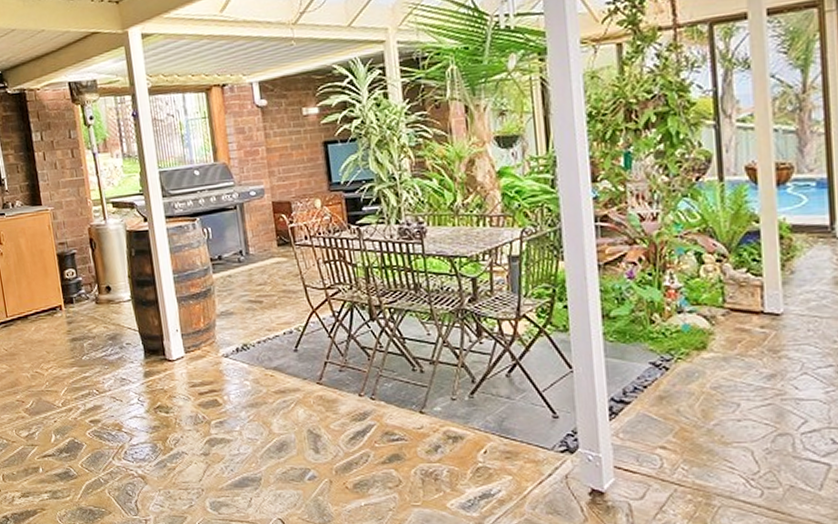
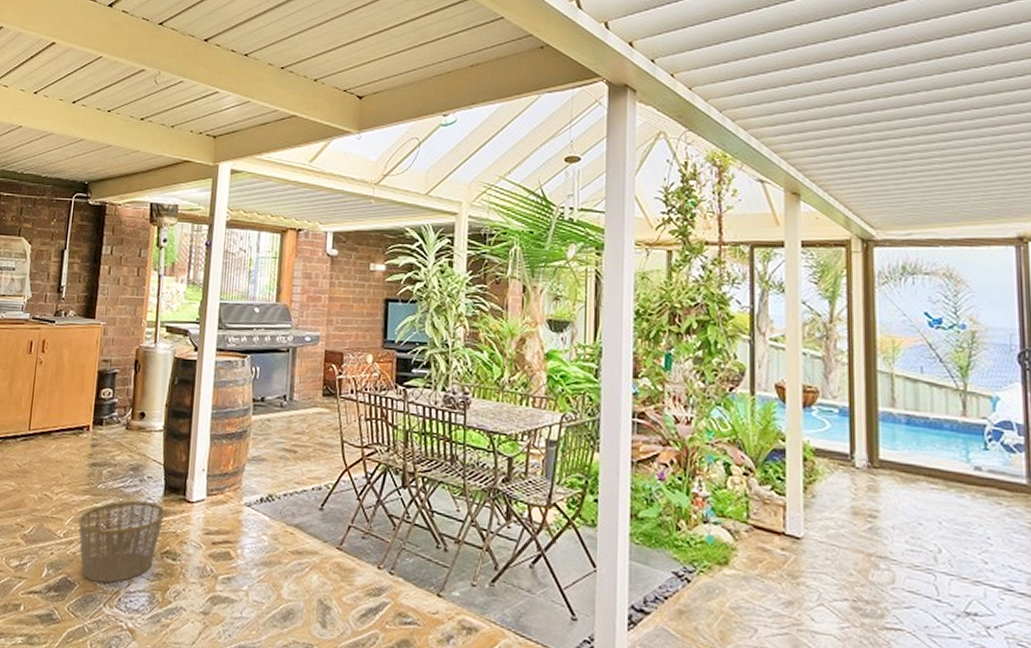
basket: none [71,361,150,440] -> present [78,497,166,584]

